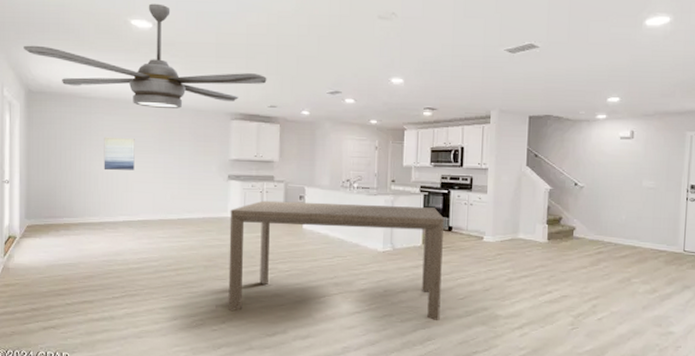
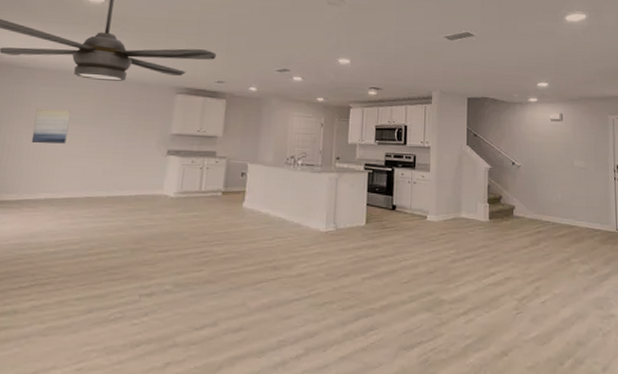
dining table: present [228,200,445,320] -> none [152,177,389,307]

